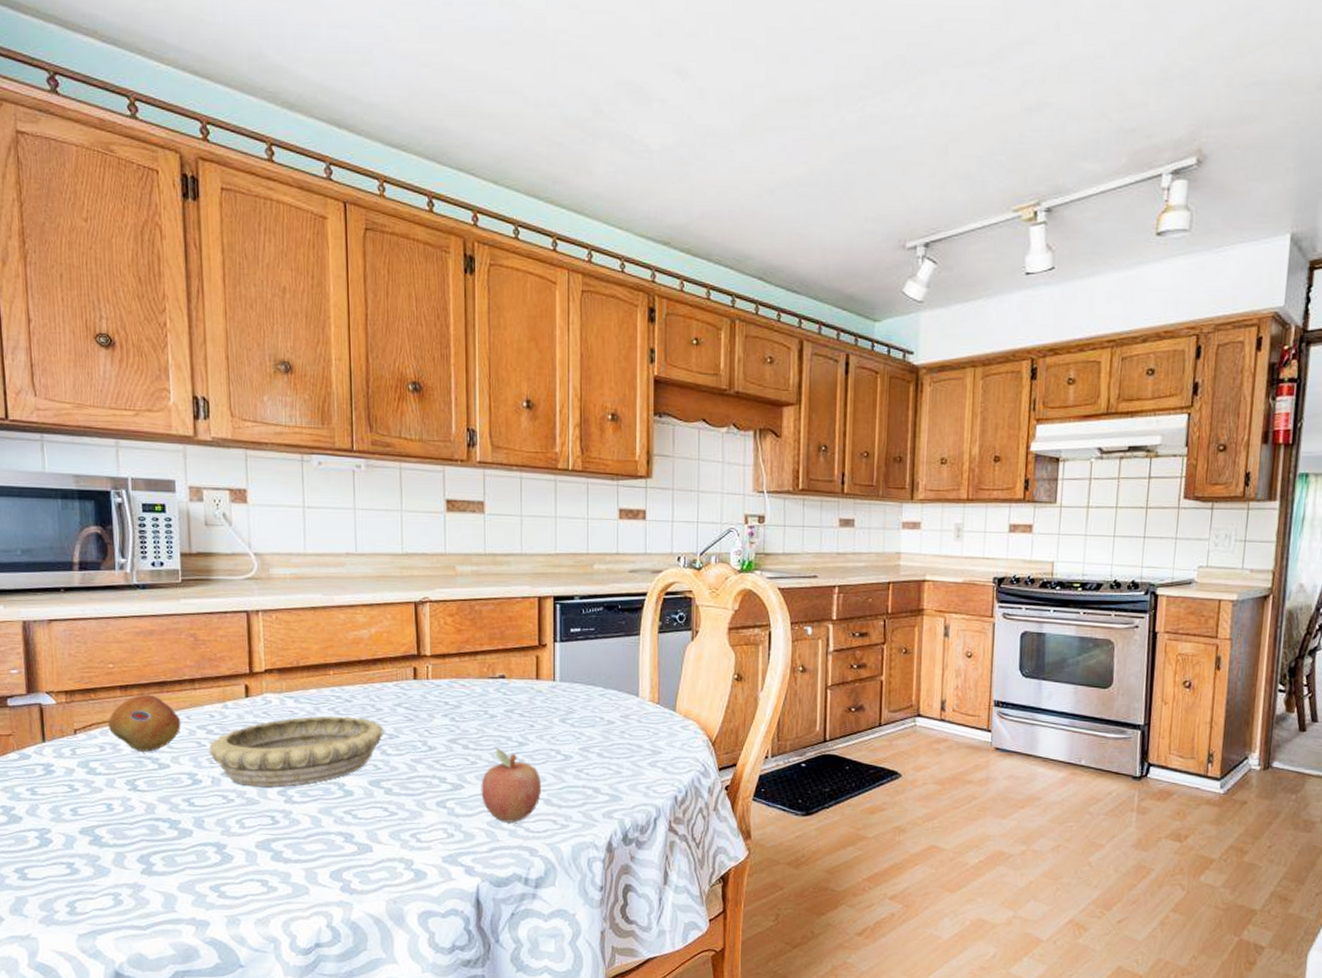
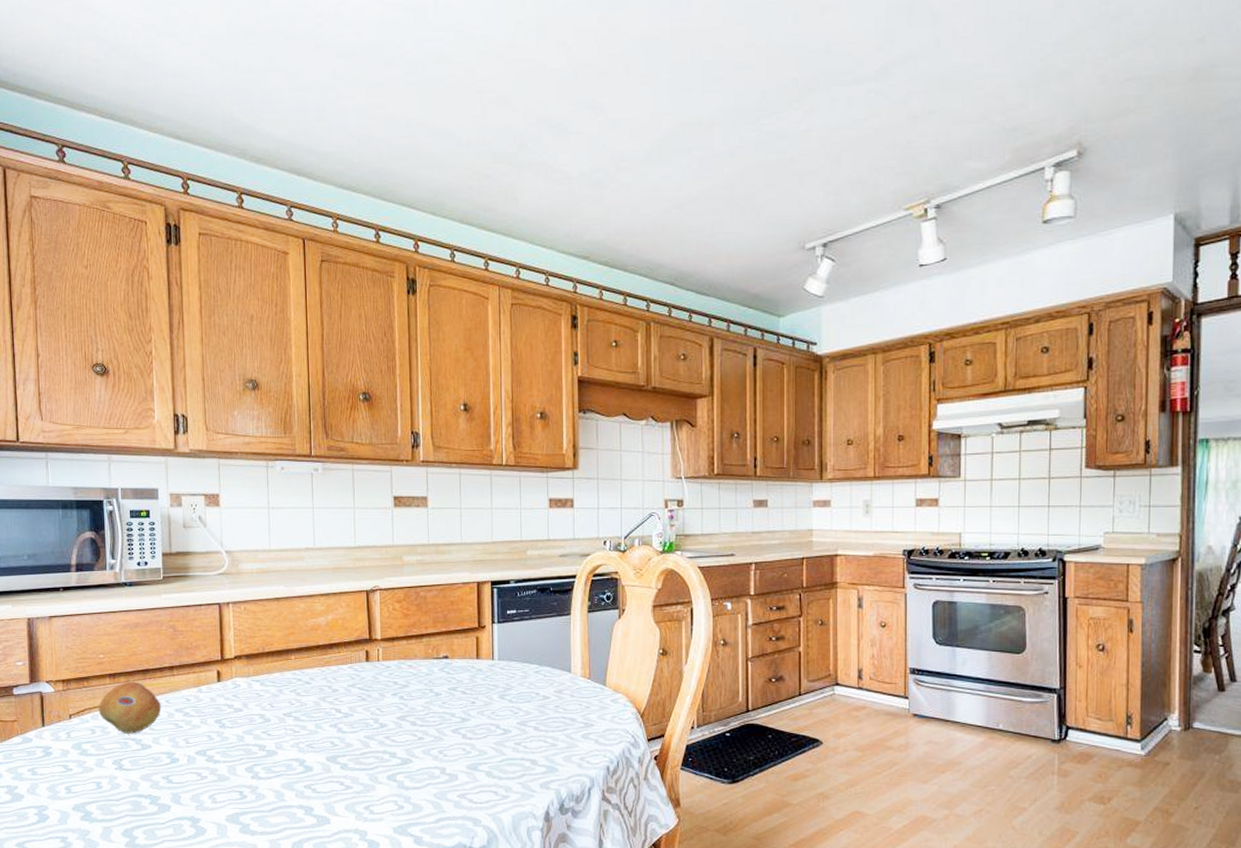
decorative bowl: present [209,716,383,787] -> none [185,697,339,764]
fruit: present [481,747,542,822] -> none [428,723,484,794]

